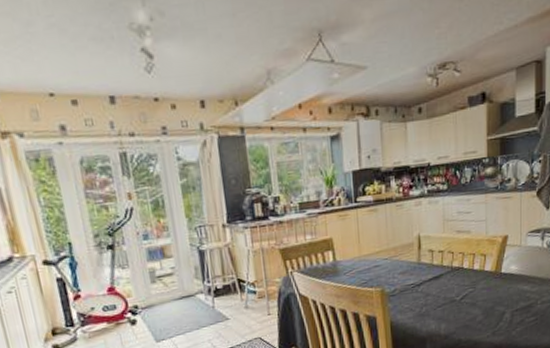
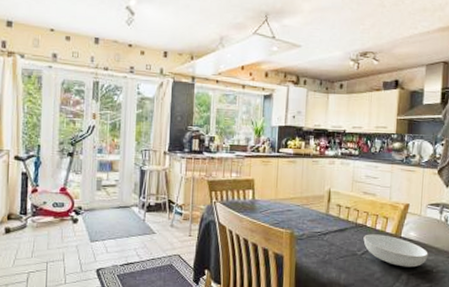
serving bowl: none [461,273,532,305] -> present [363,234,428,268]

